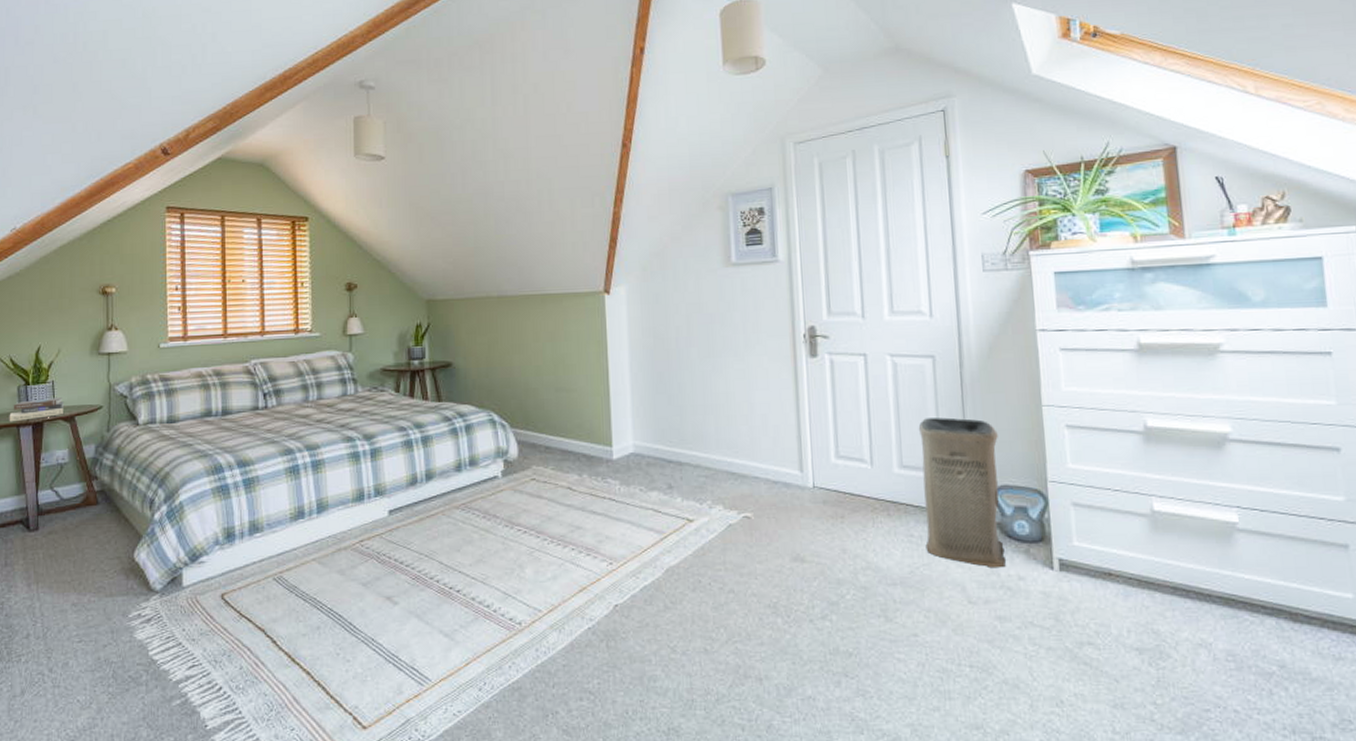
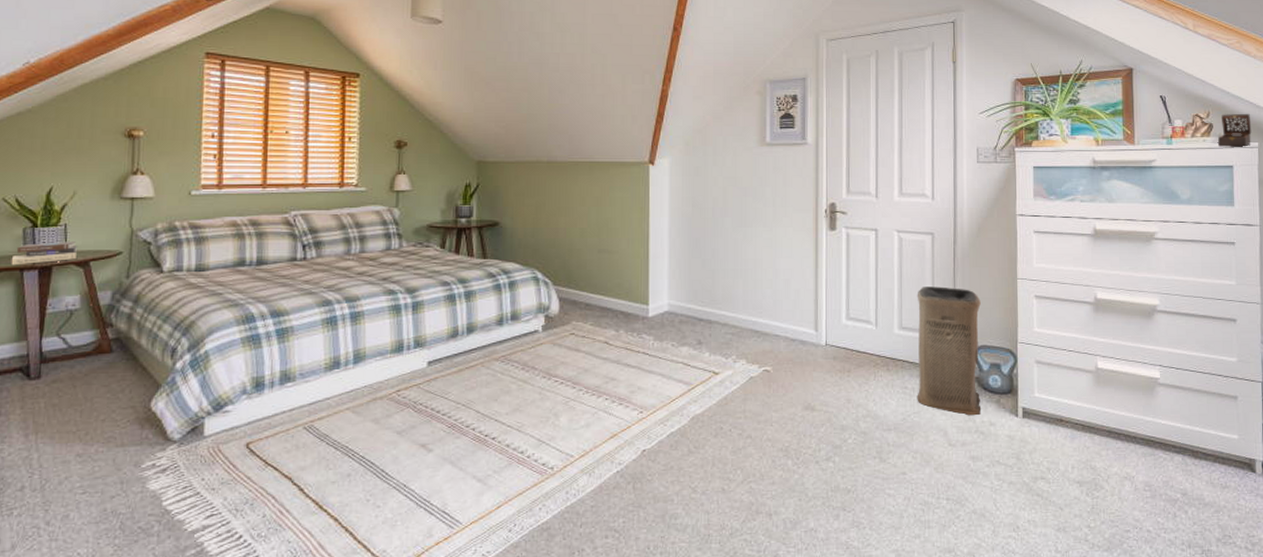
jewelry box: none [1299,190,1346,234] -> present [1218,113,1252,147]

